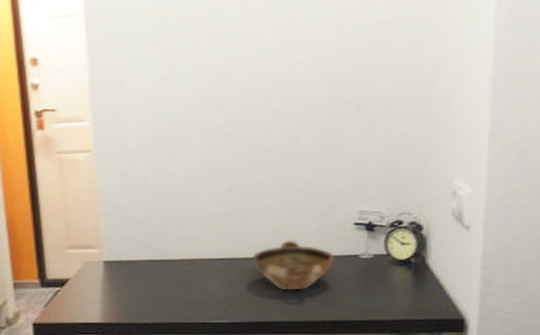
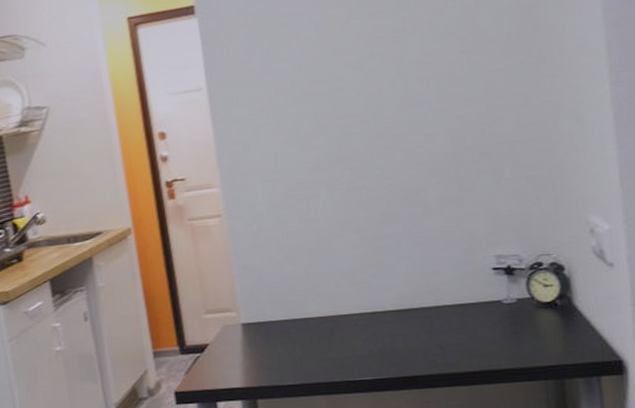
bowl: present [252,240,334,291] -> none [391,289,476,342]

